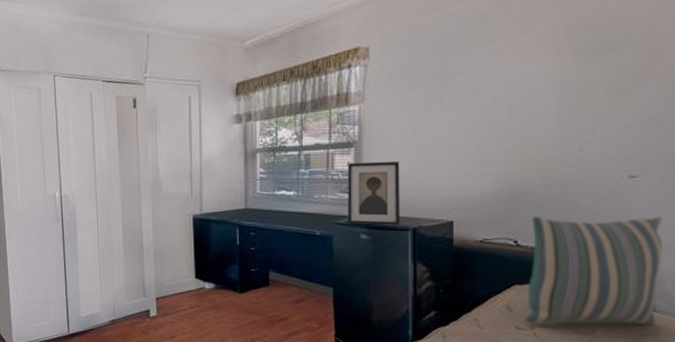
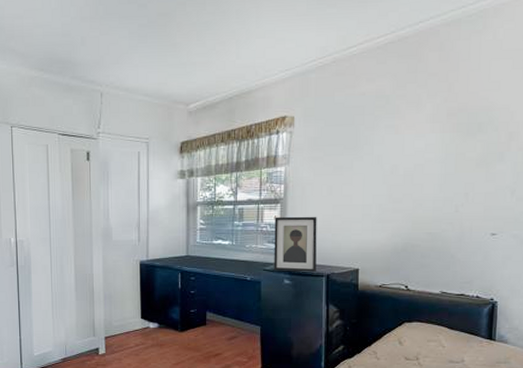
pillow: present [524,216,663,325] -> none [412,266,514,355]

